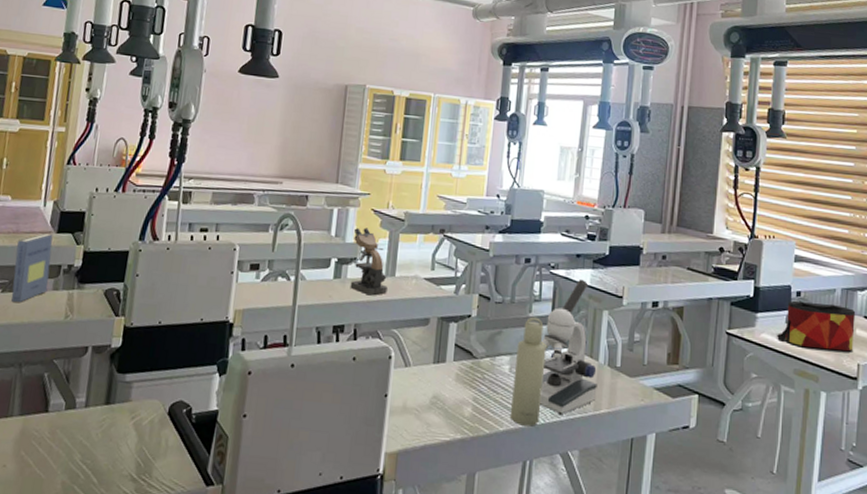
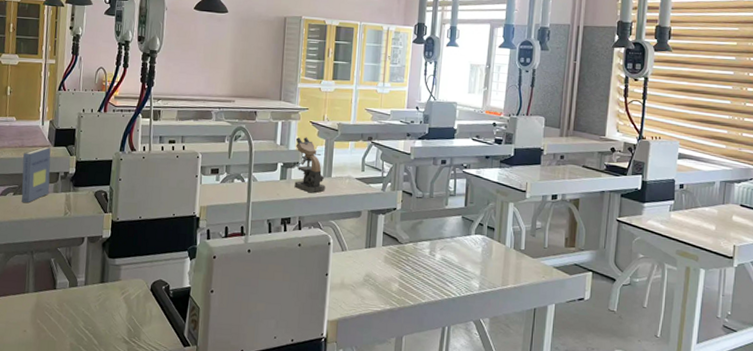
bottle: present [509,317,546,427] -> none [430,209,461,299]
microscope: present [540,278,597,416] -> none [456,176,505,290]
bag: present [777,301,856,353] -> none [662,192,733,236]

